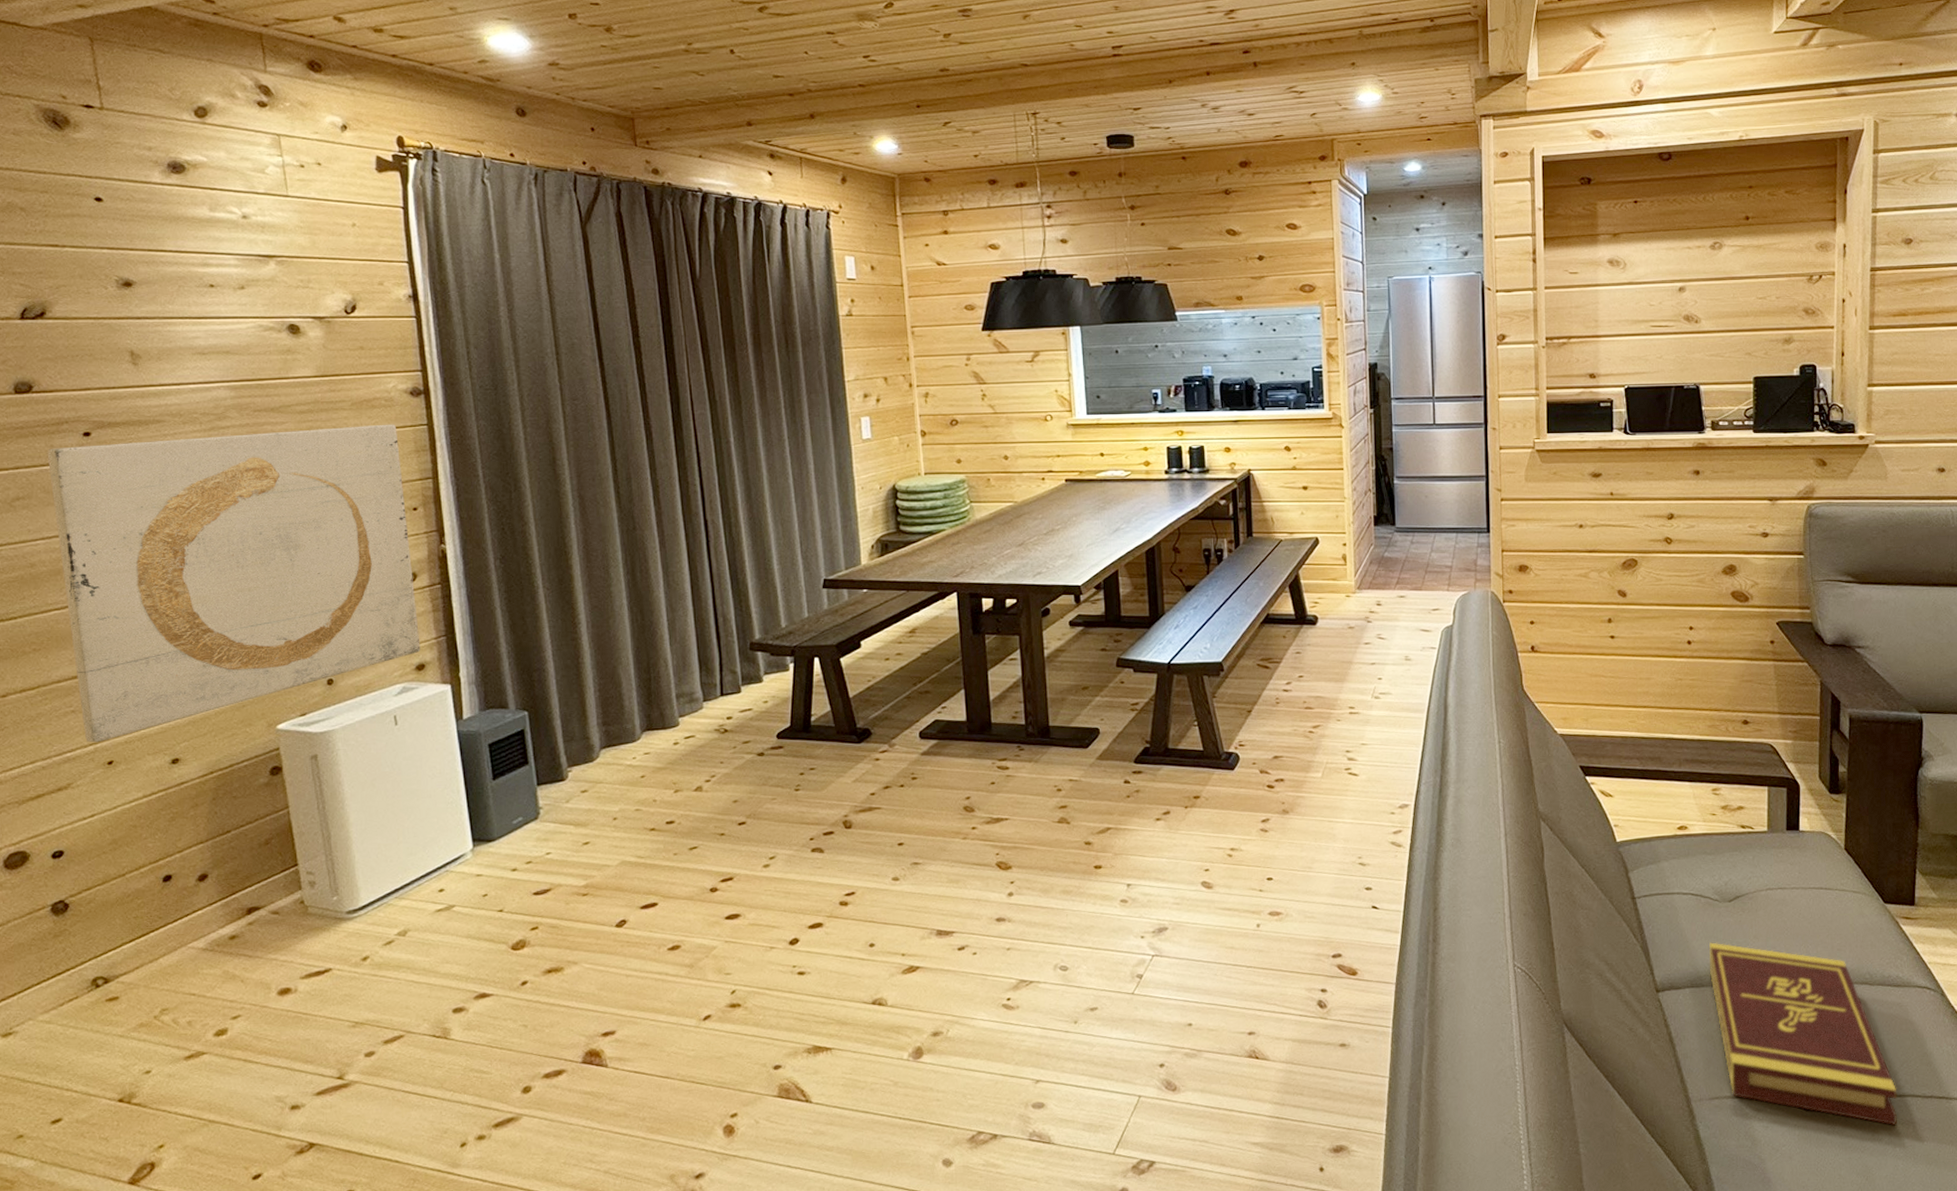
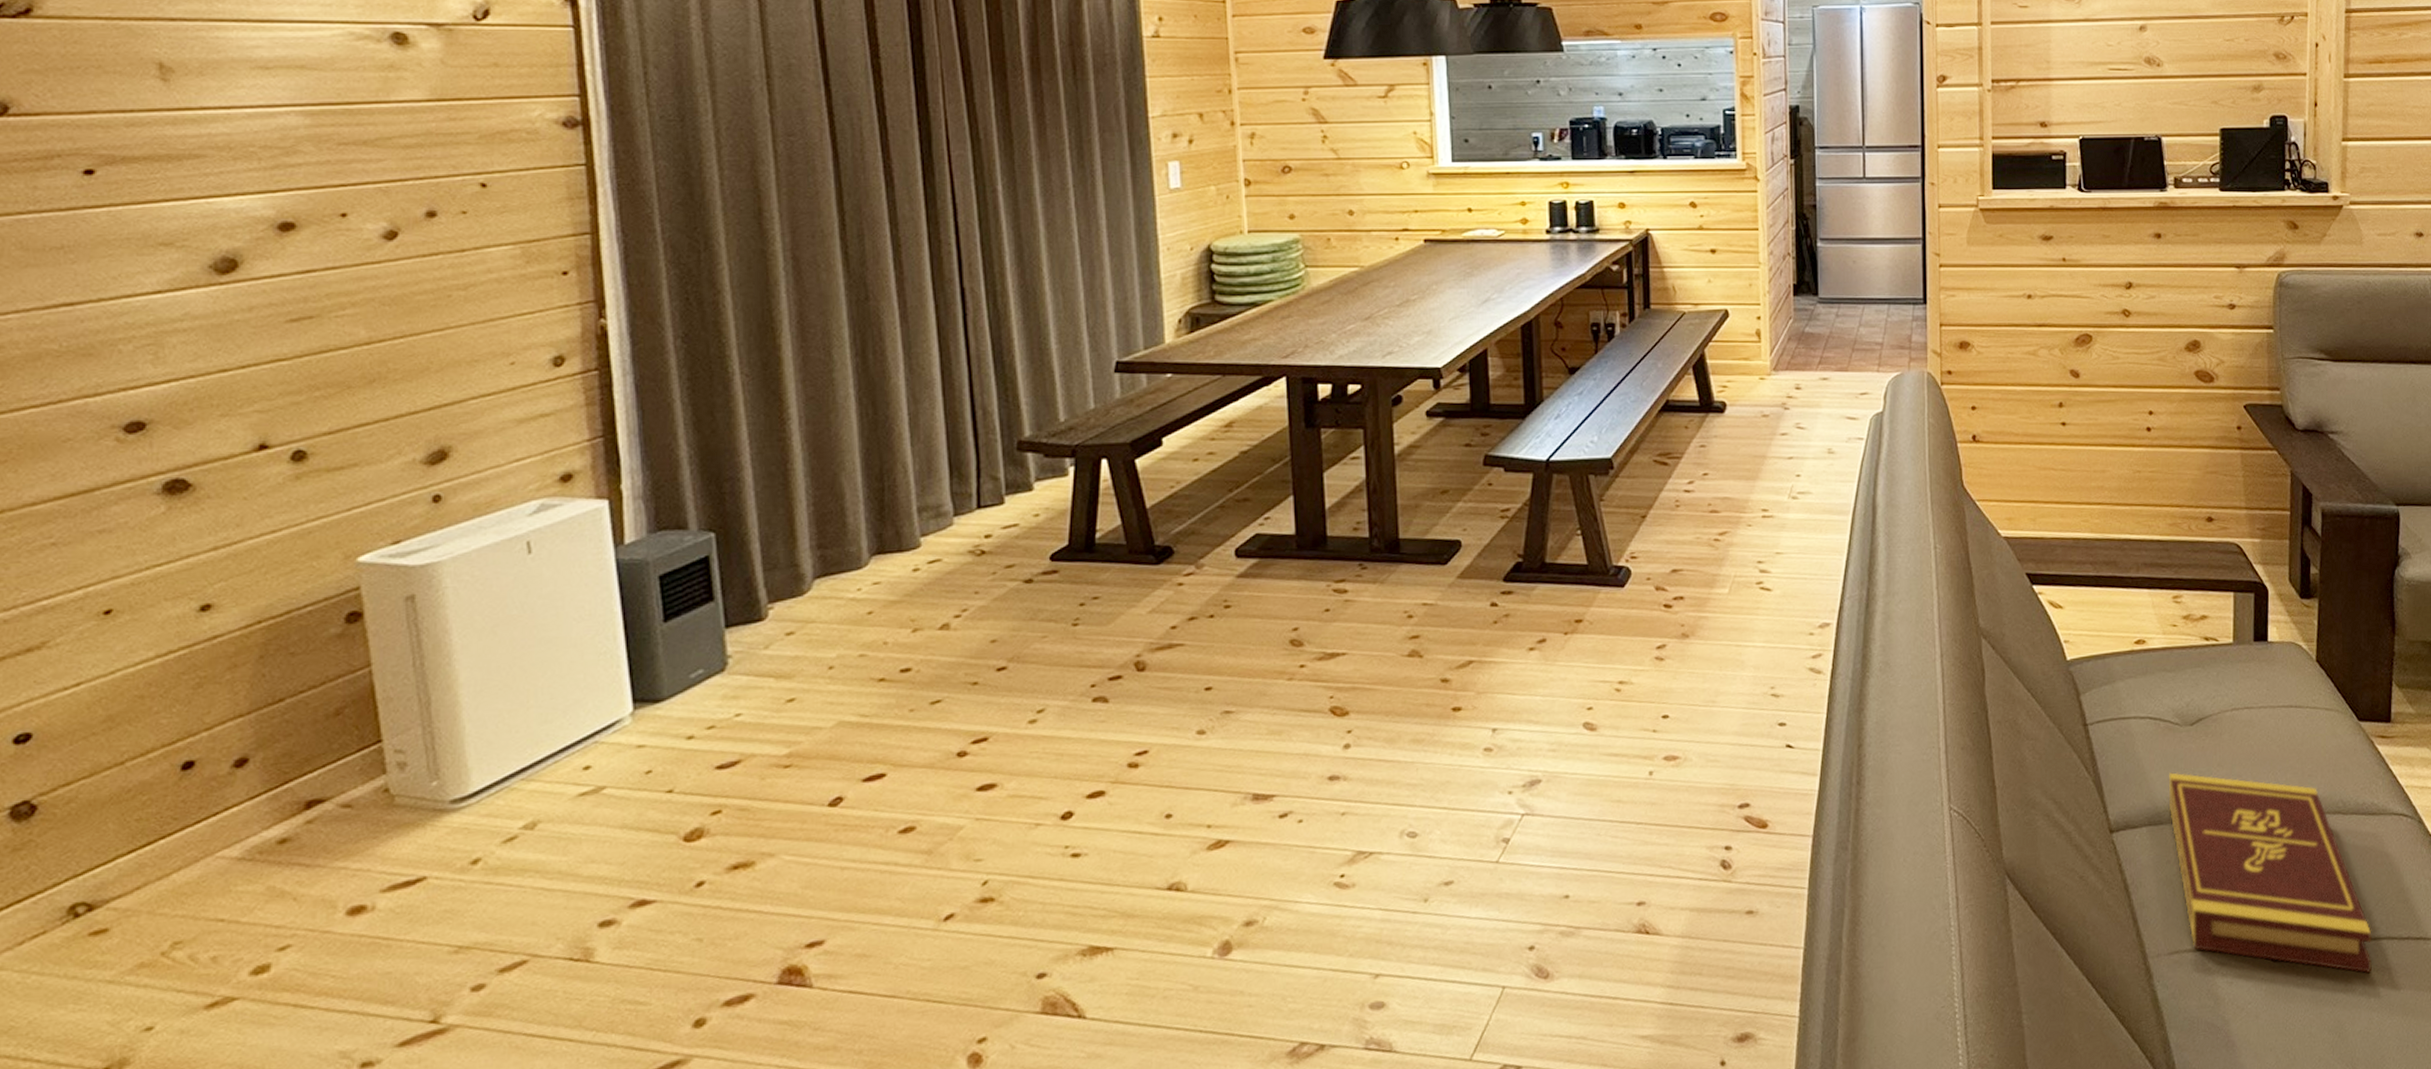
wall art: present [47,424,421,743] -> none [27,163,567,586]

